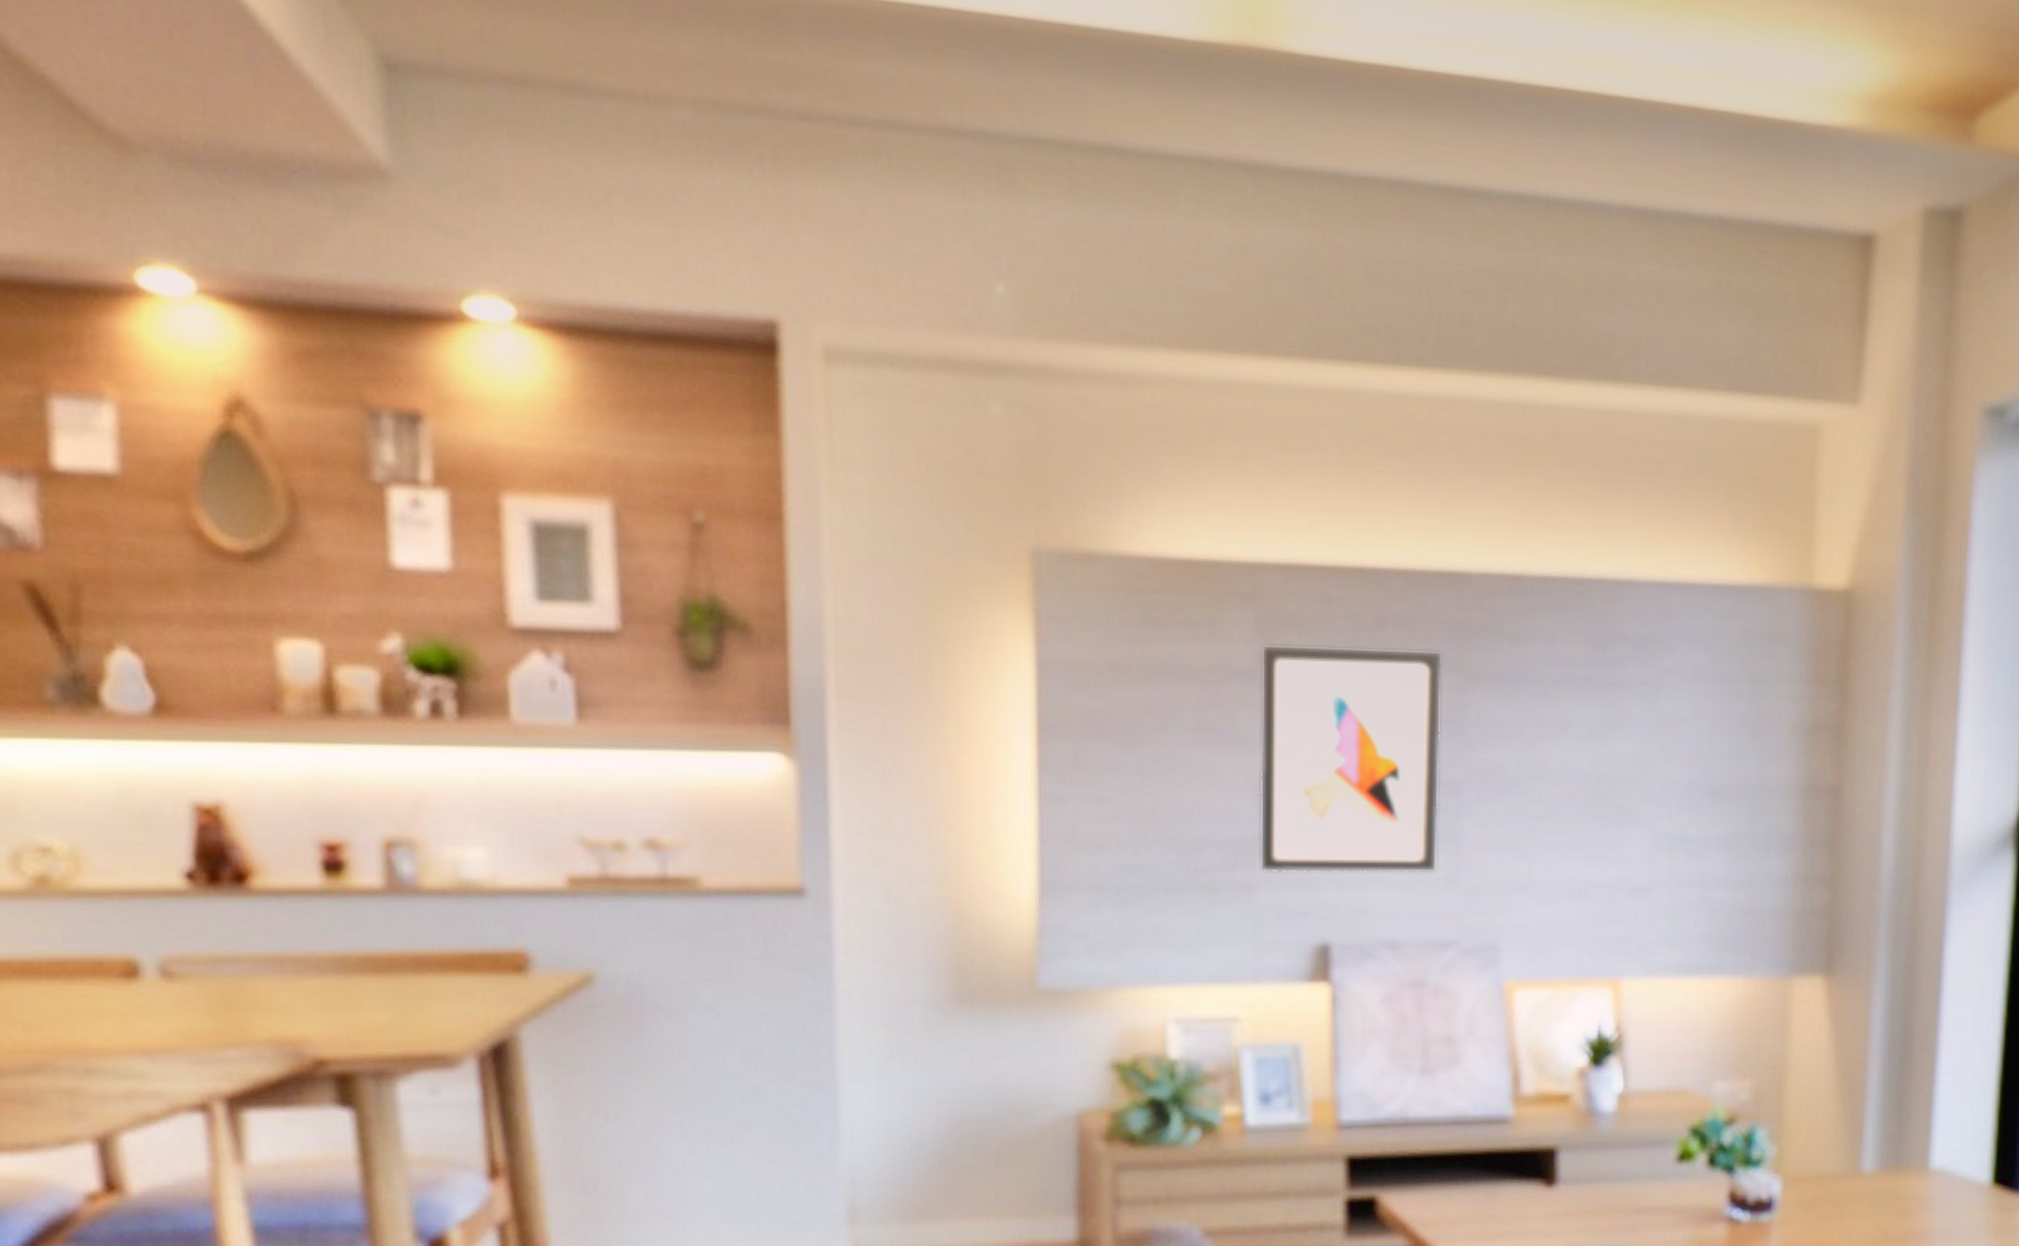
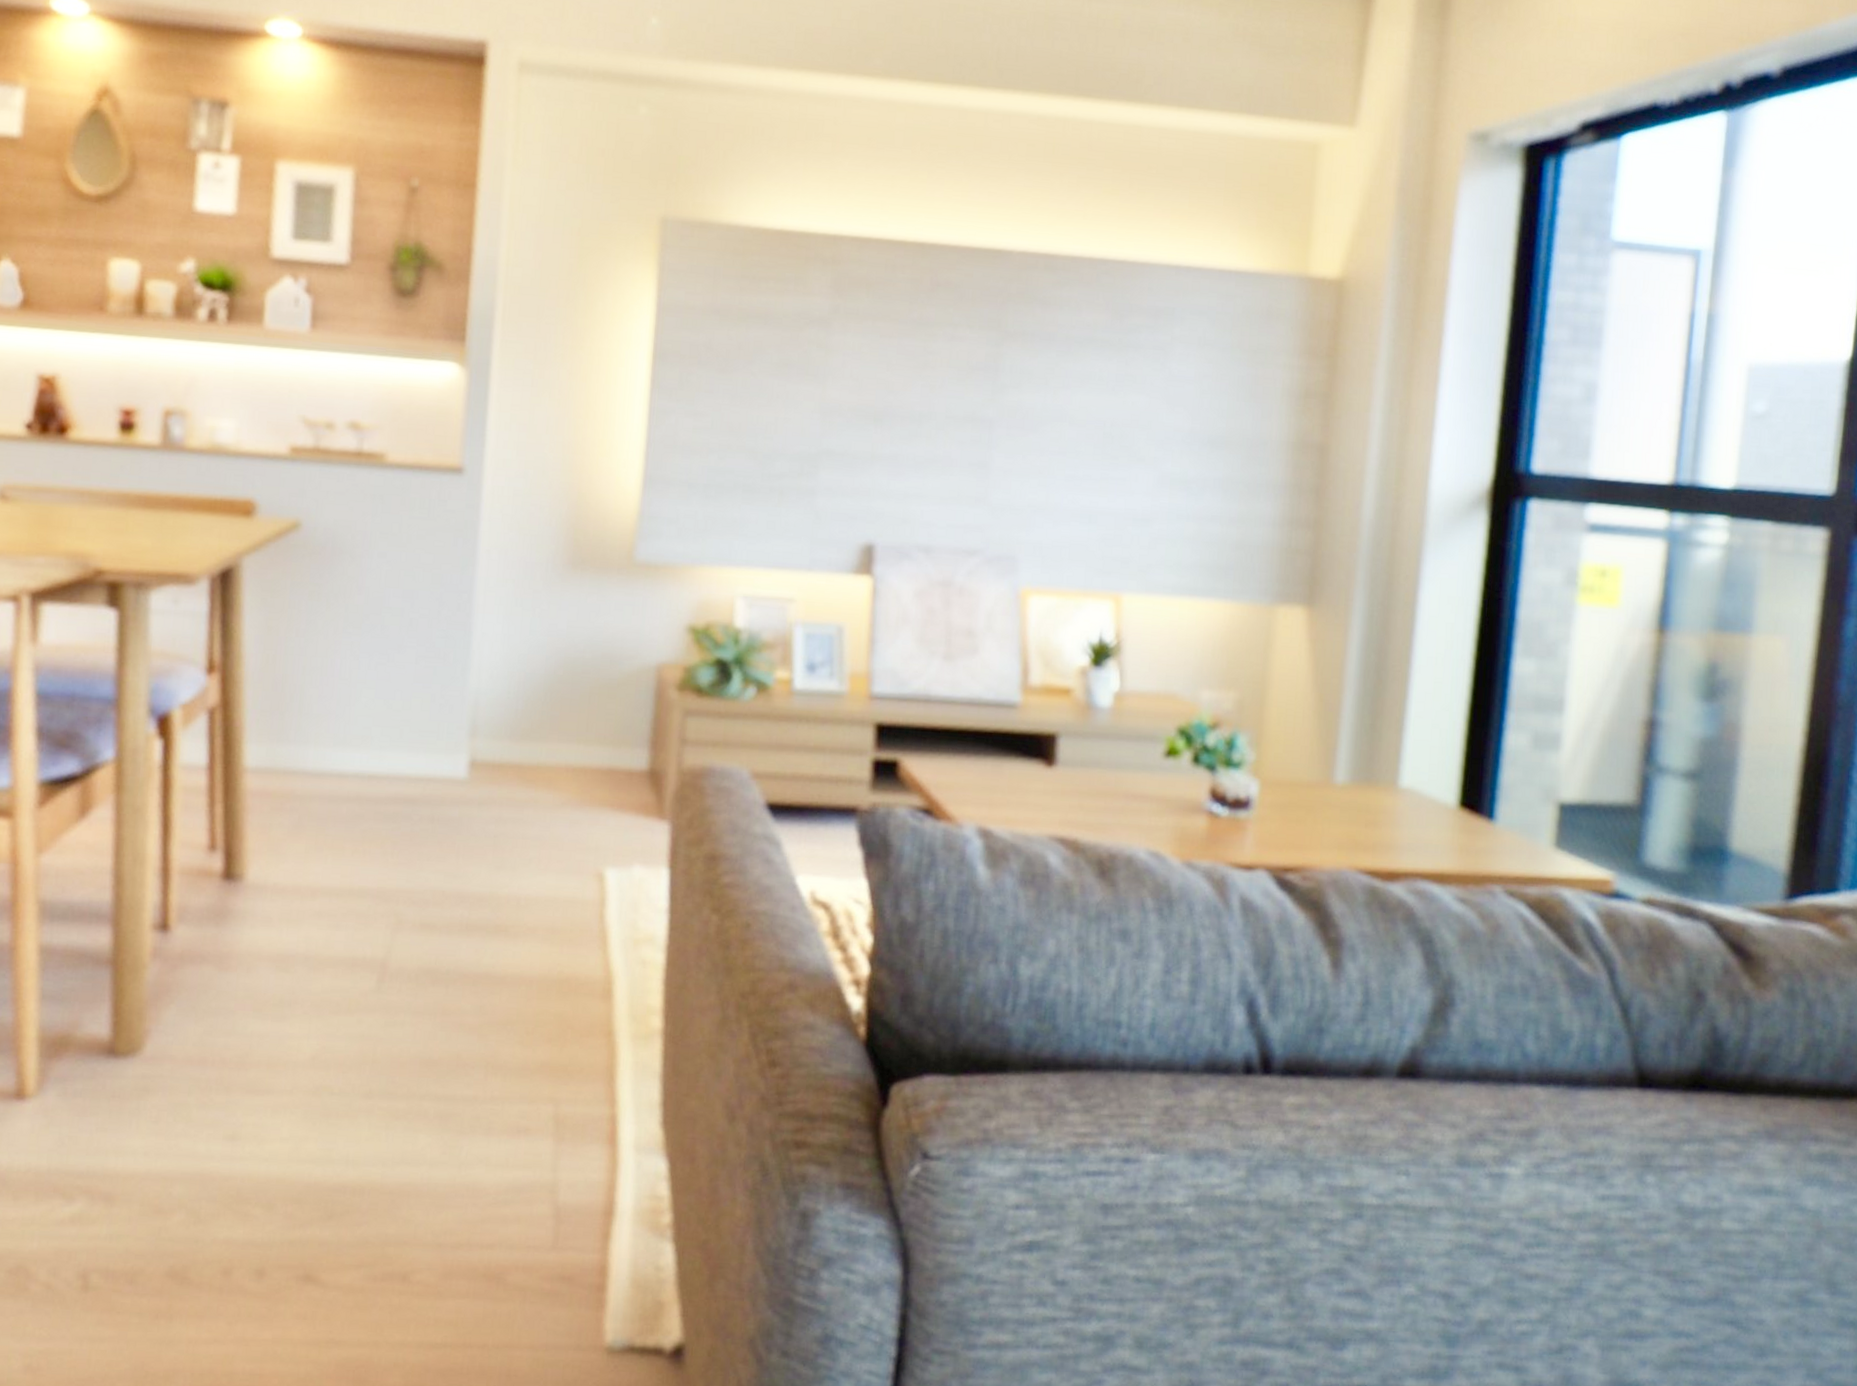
wall art: present [1260,644,1443,873] -> none [821,299,985,492]

